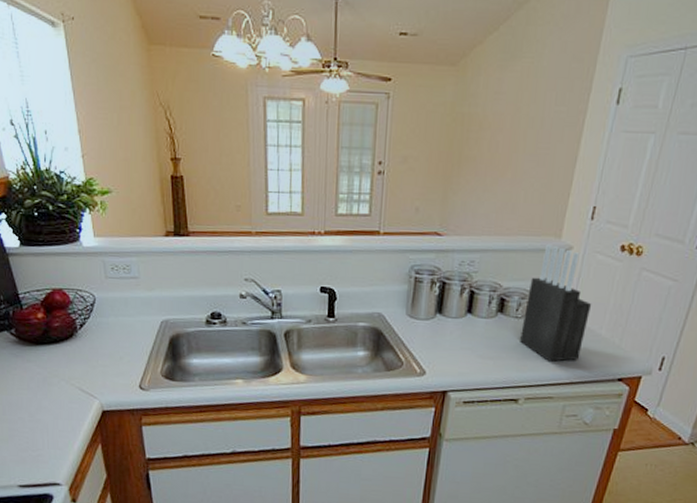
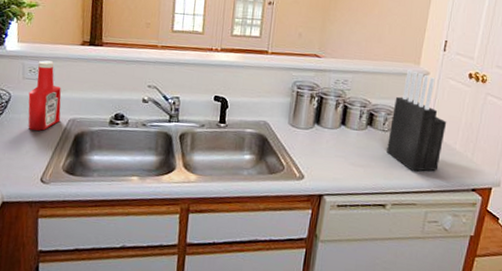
ketchup bottle: none [114,256,153,335] -> present [28,60,62,131]

